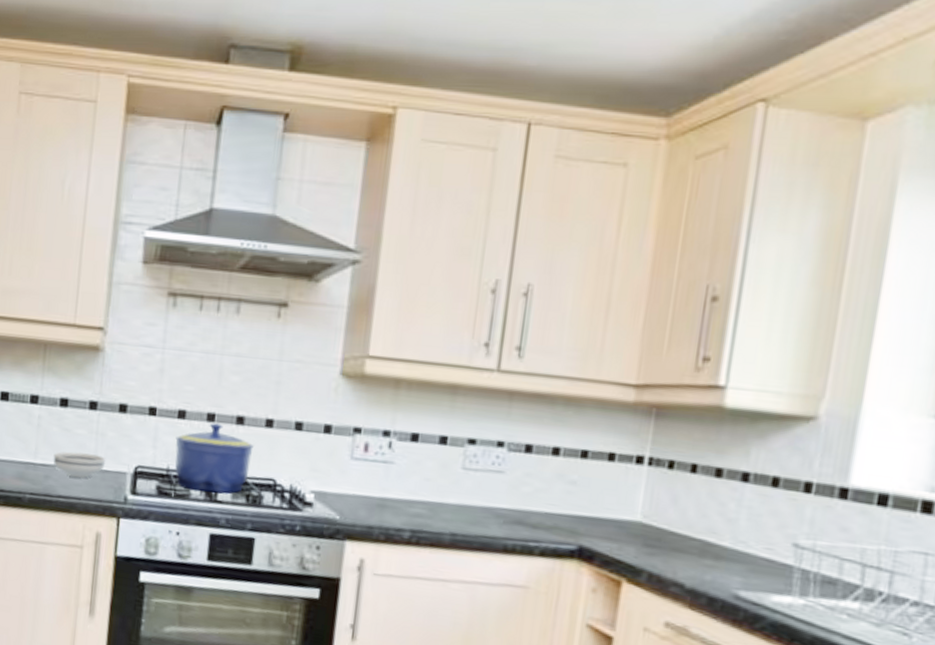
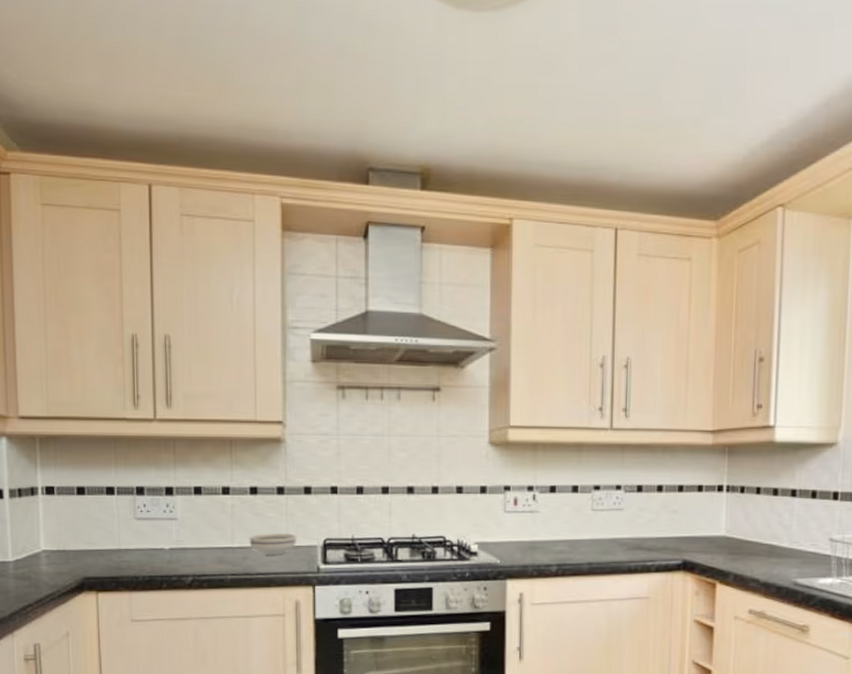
cooking pot: present [174,423,254,494] -> none [357,495,424,554]

